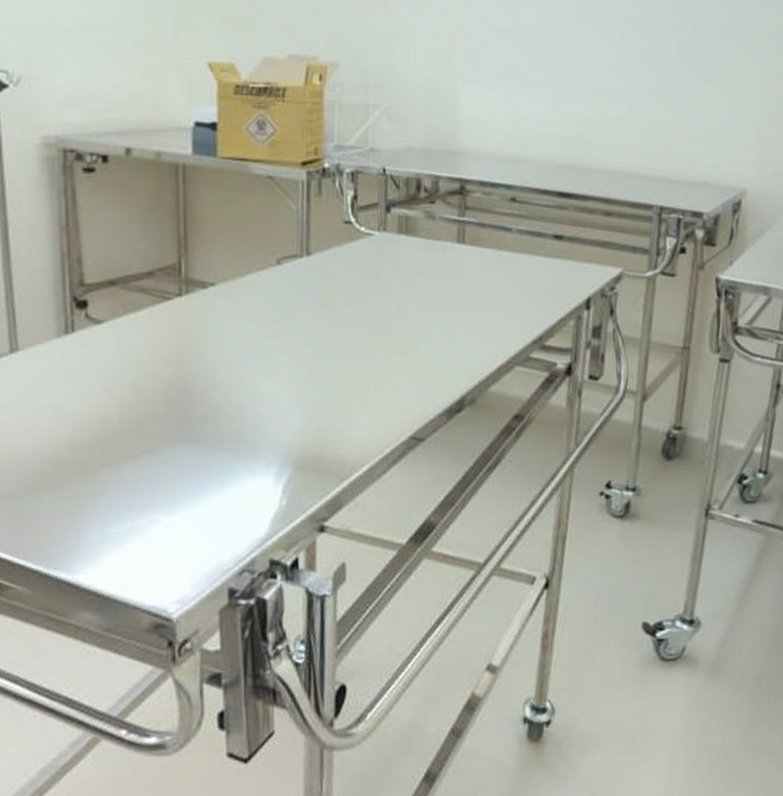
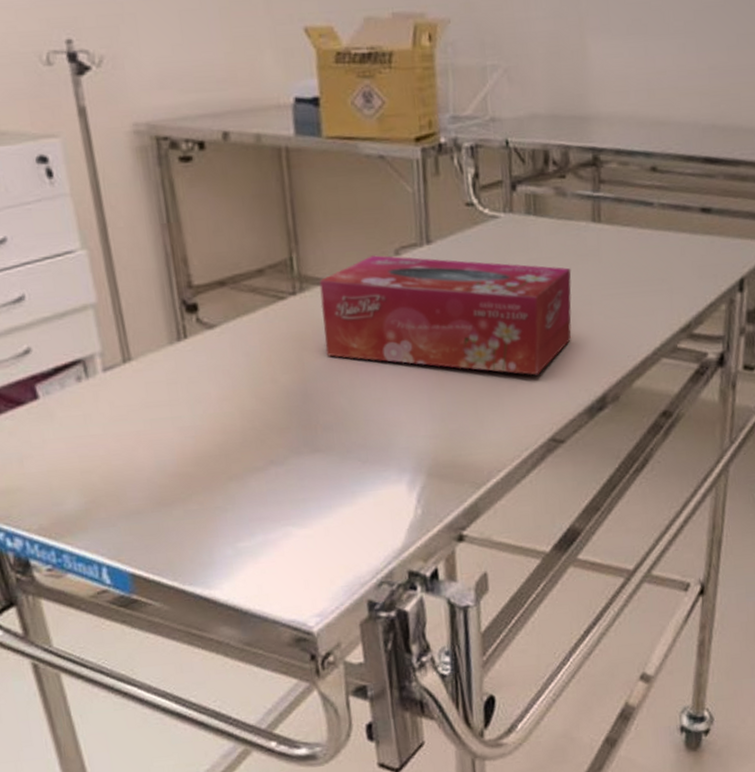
tissue box: none [204,263,437,378] -> present [319,255,572,376]

